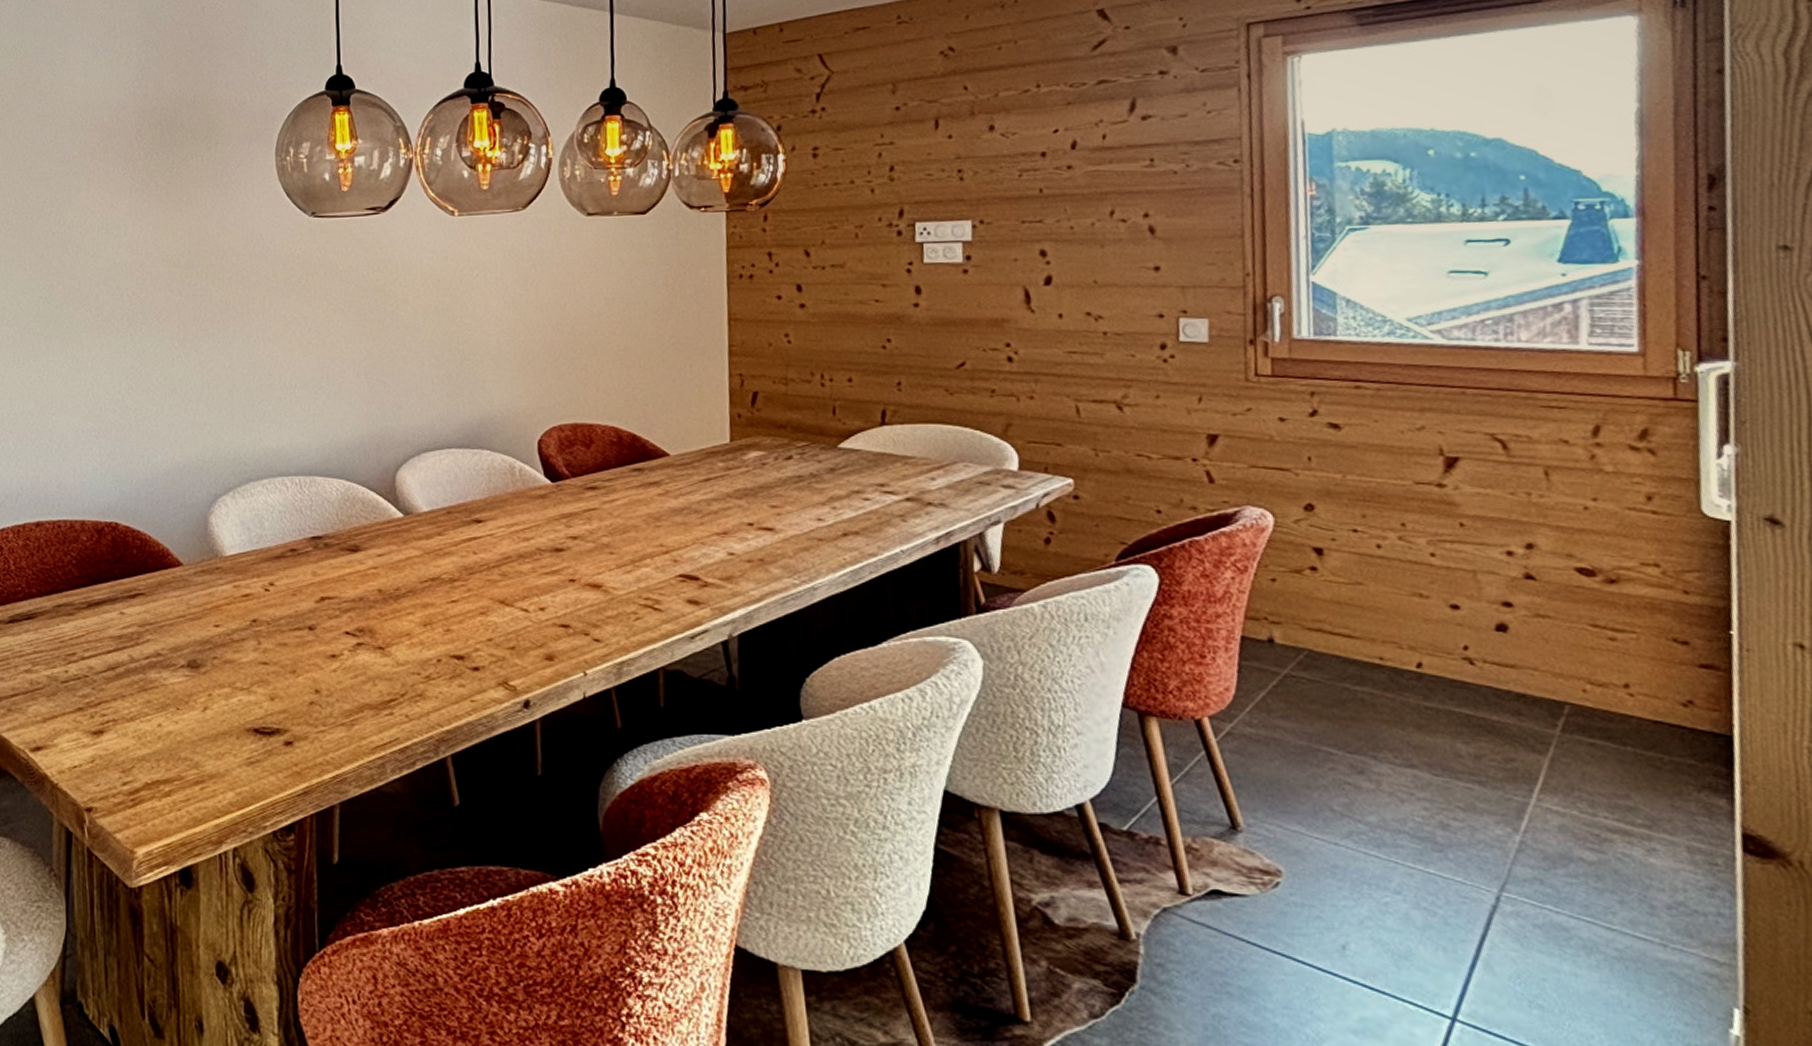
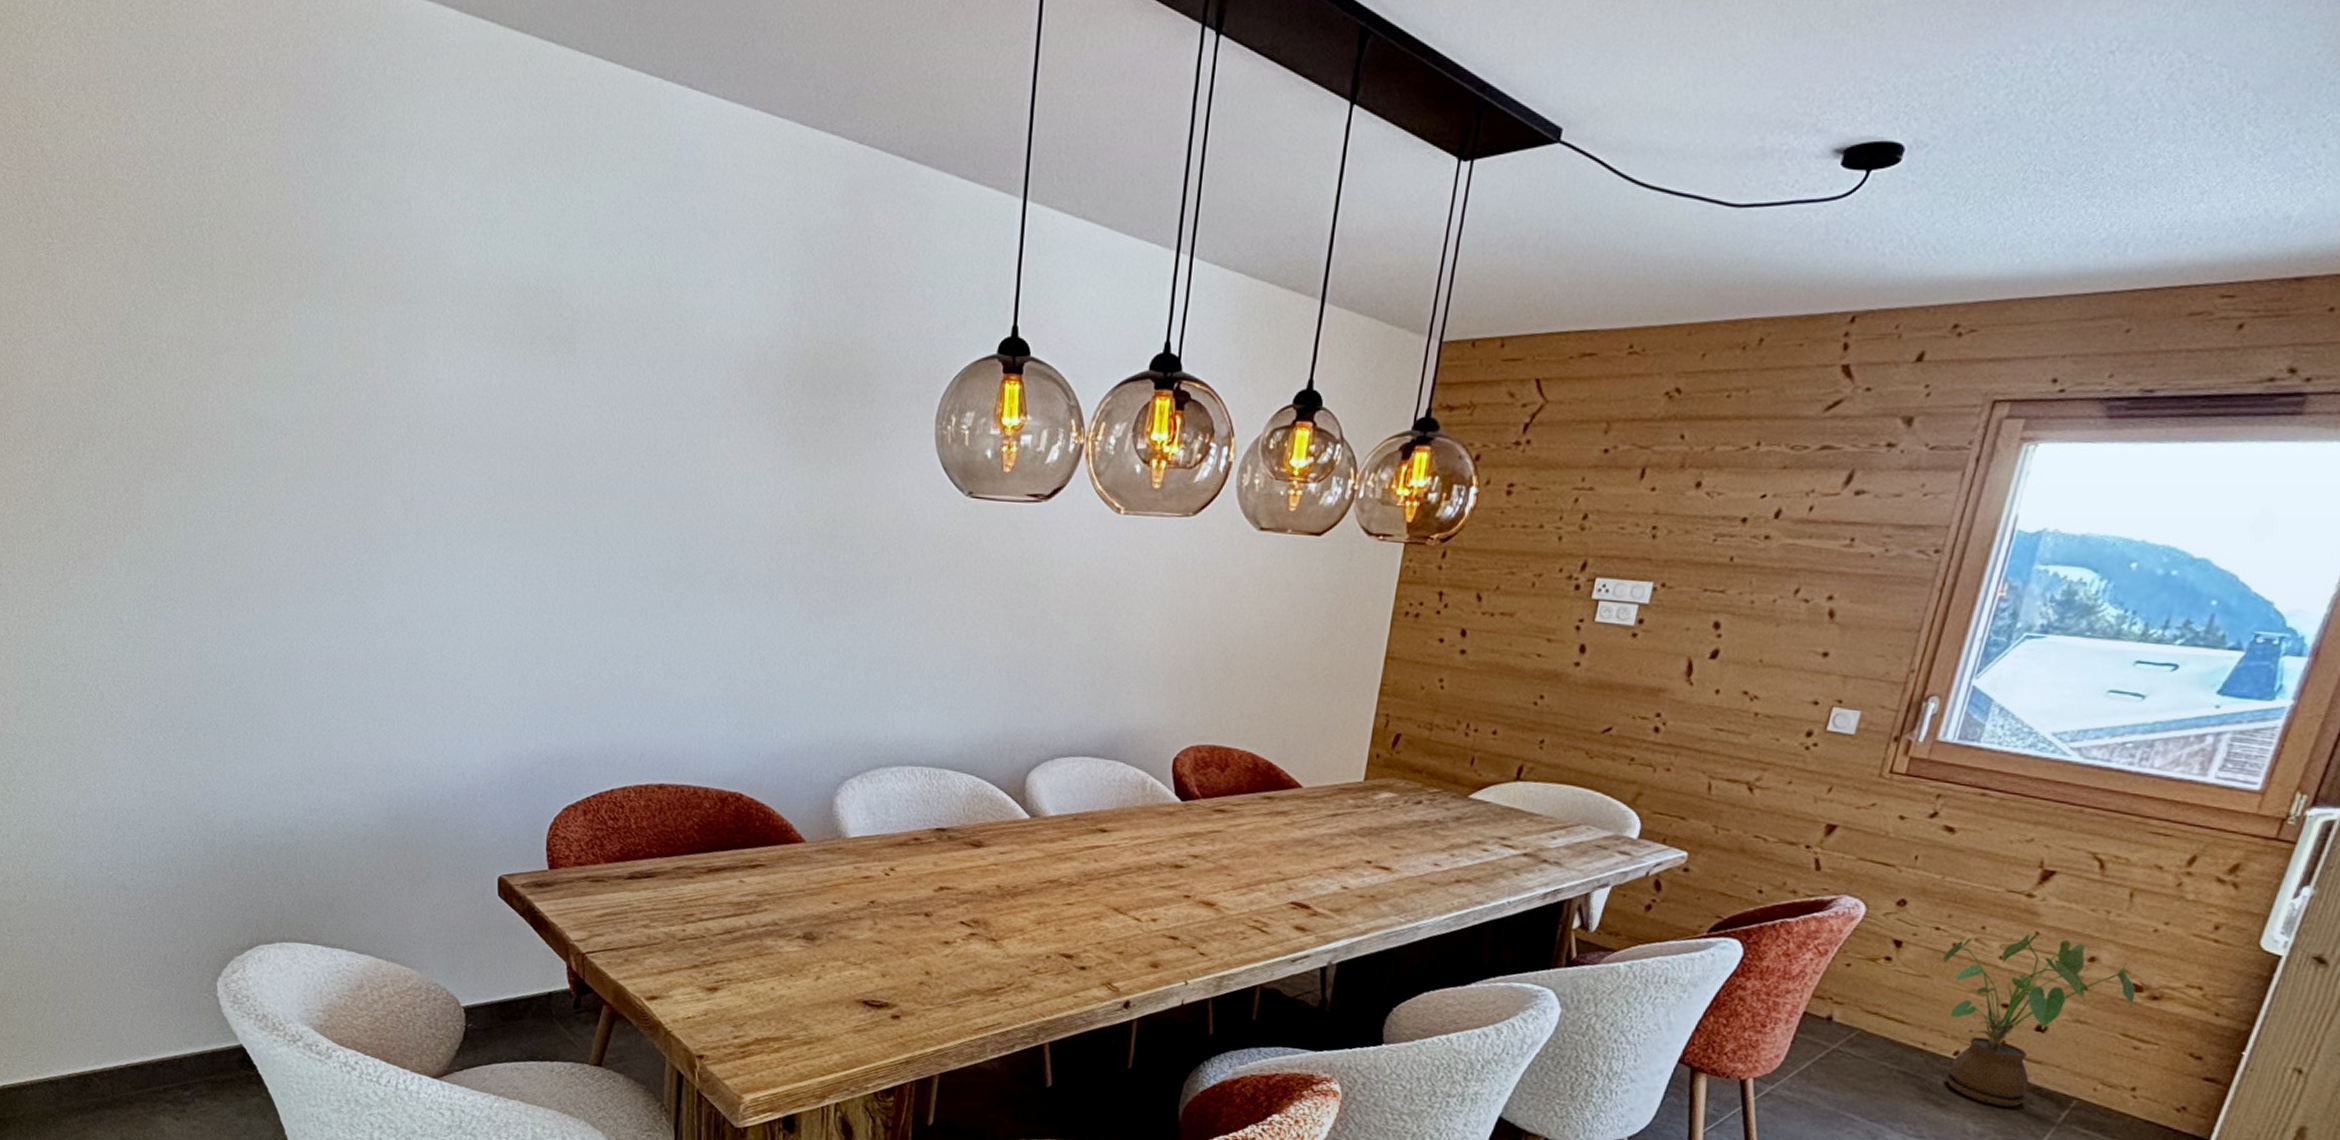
house plant: none [1371,526,1591,721] -> present [1943,934,2136,1107]

